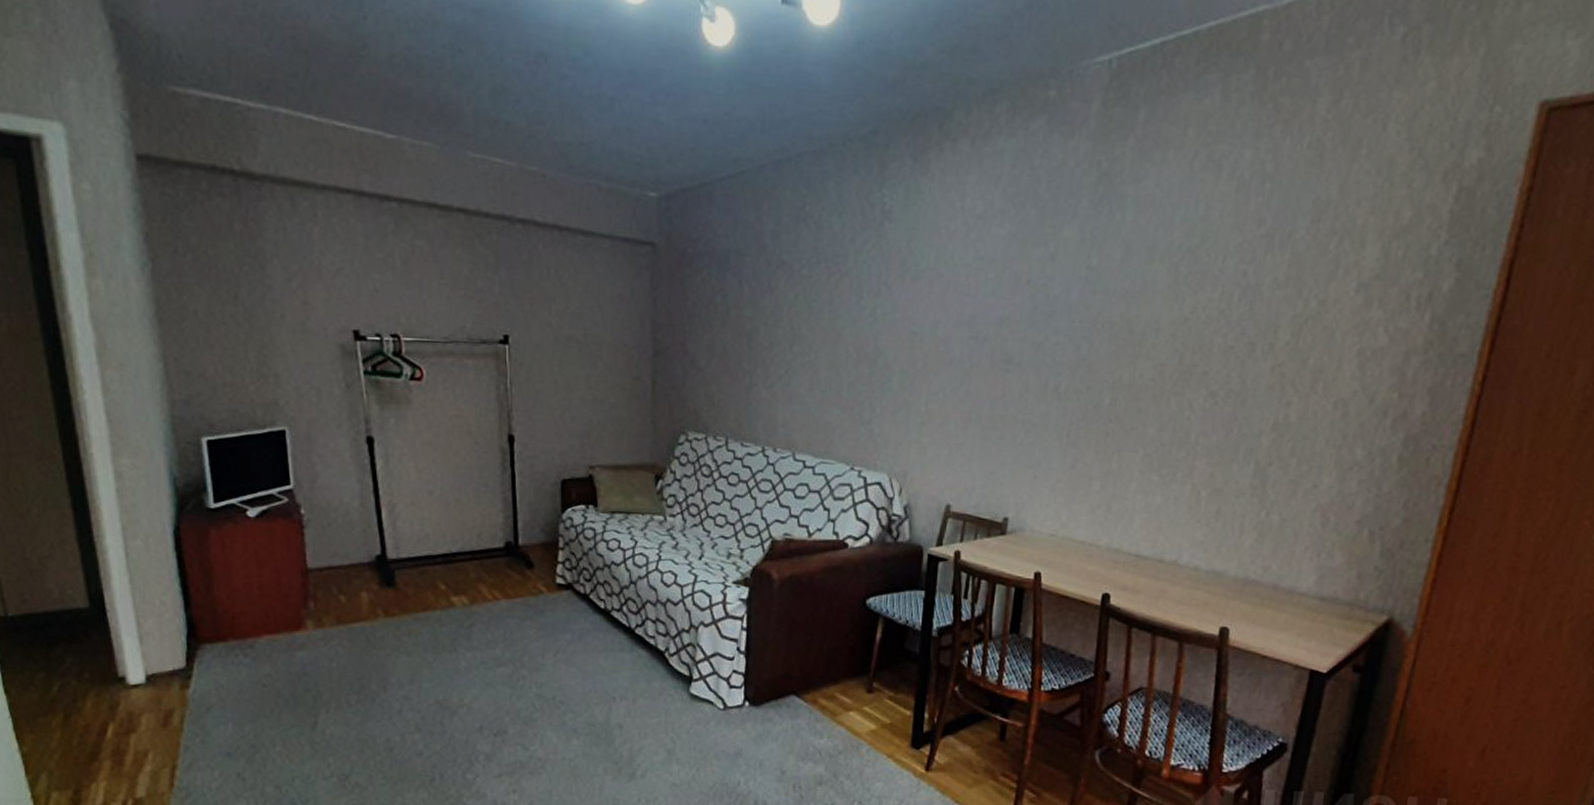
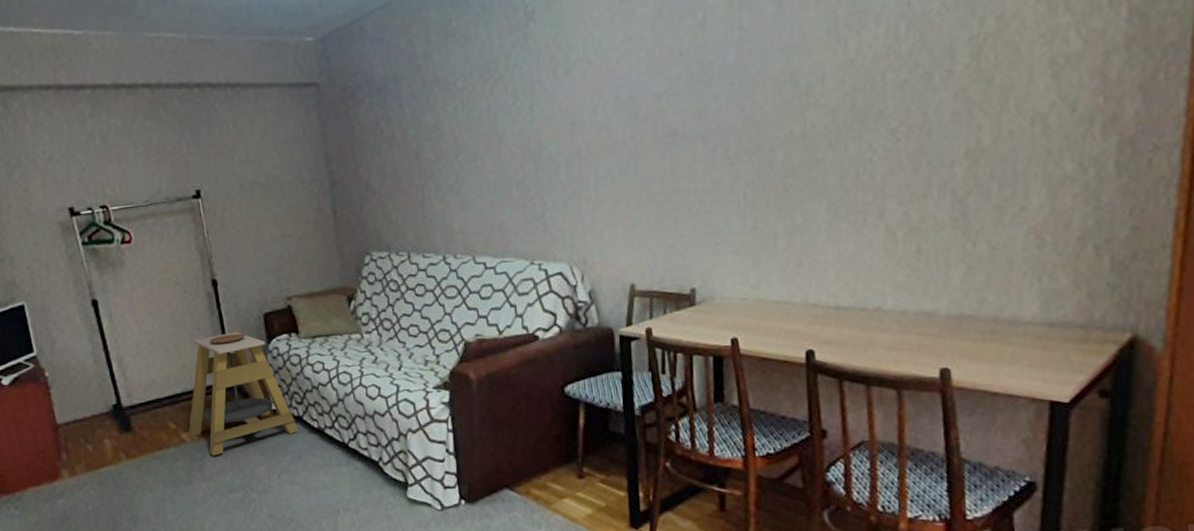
side table: none [459,494,583,626] -> present [188,331,299,457]

